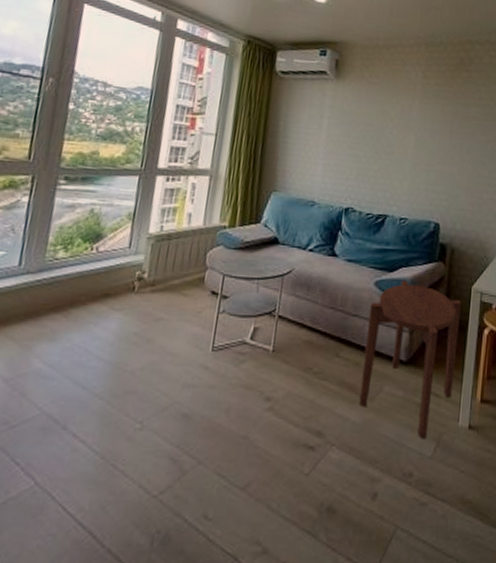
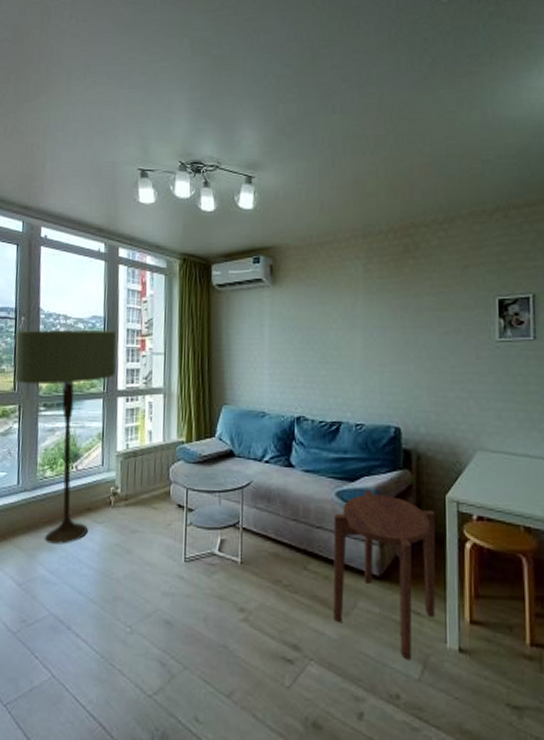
floor lamp: none [31,93,164,334] -> present [15,329,117,544]

